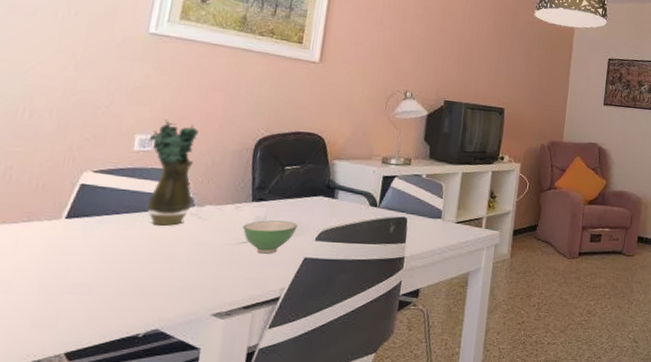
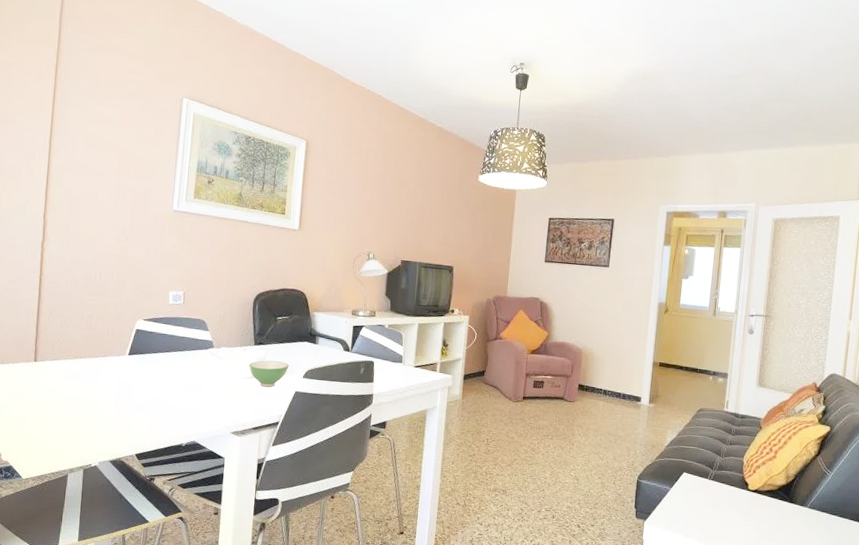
vase: present [147,119,198,226] -> none [178,279,213,363]

